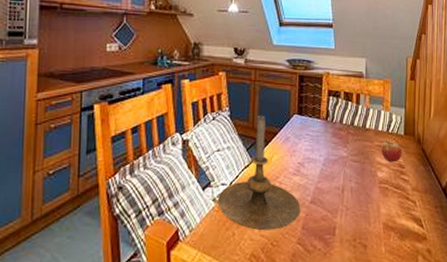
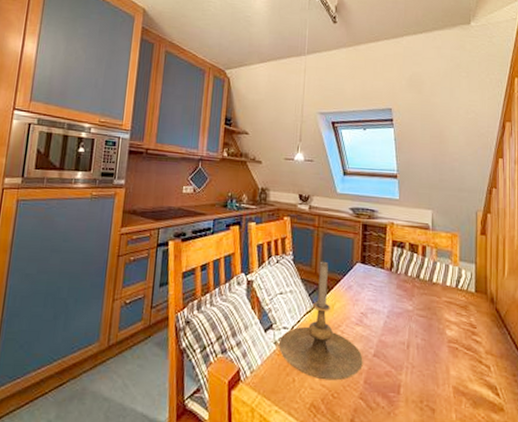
fruit: present [381,140,402,163] -> none [449,297,473,321]

